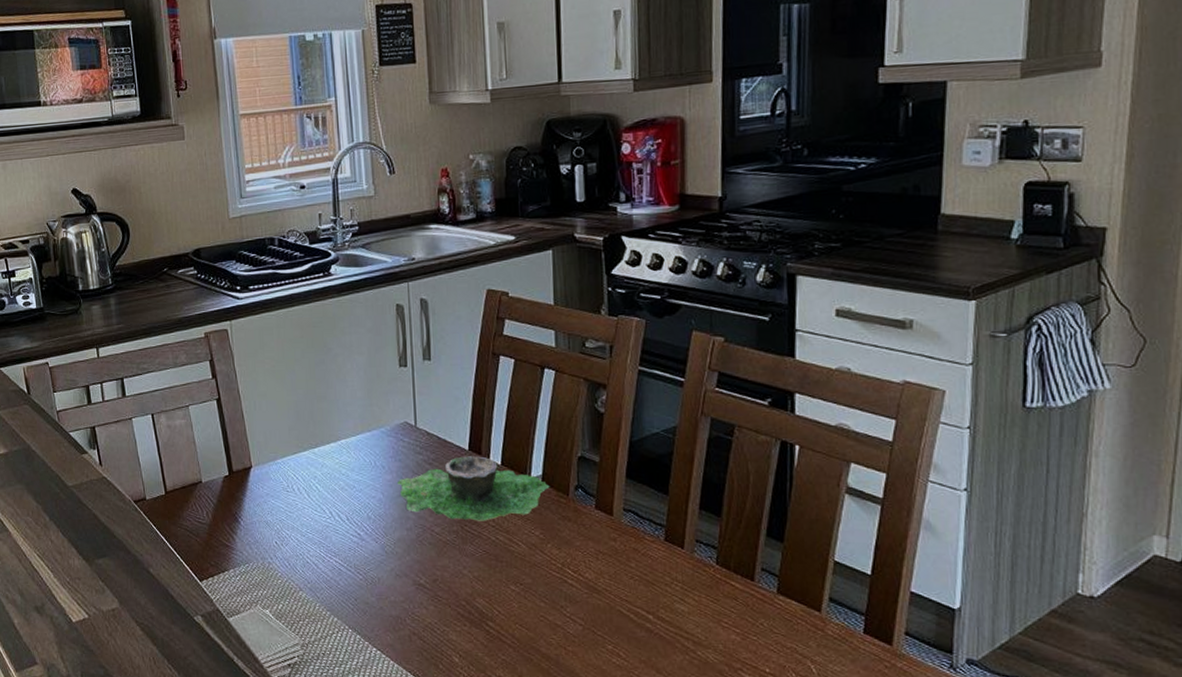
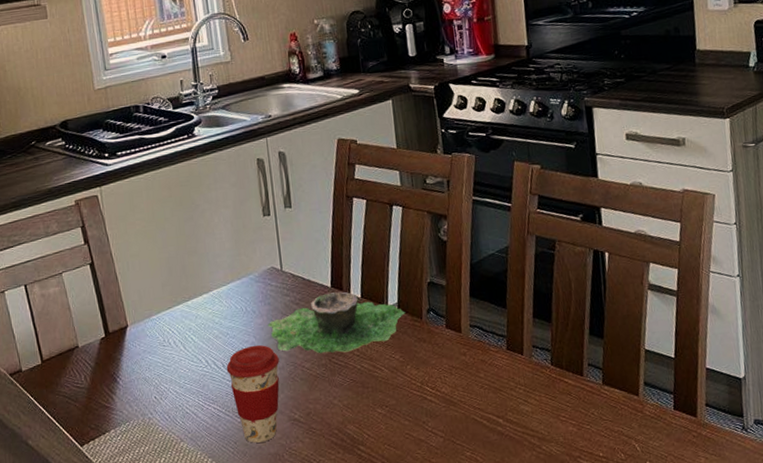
coffee cup: none [350,502,407,603] -> present [226,344,280,443]

